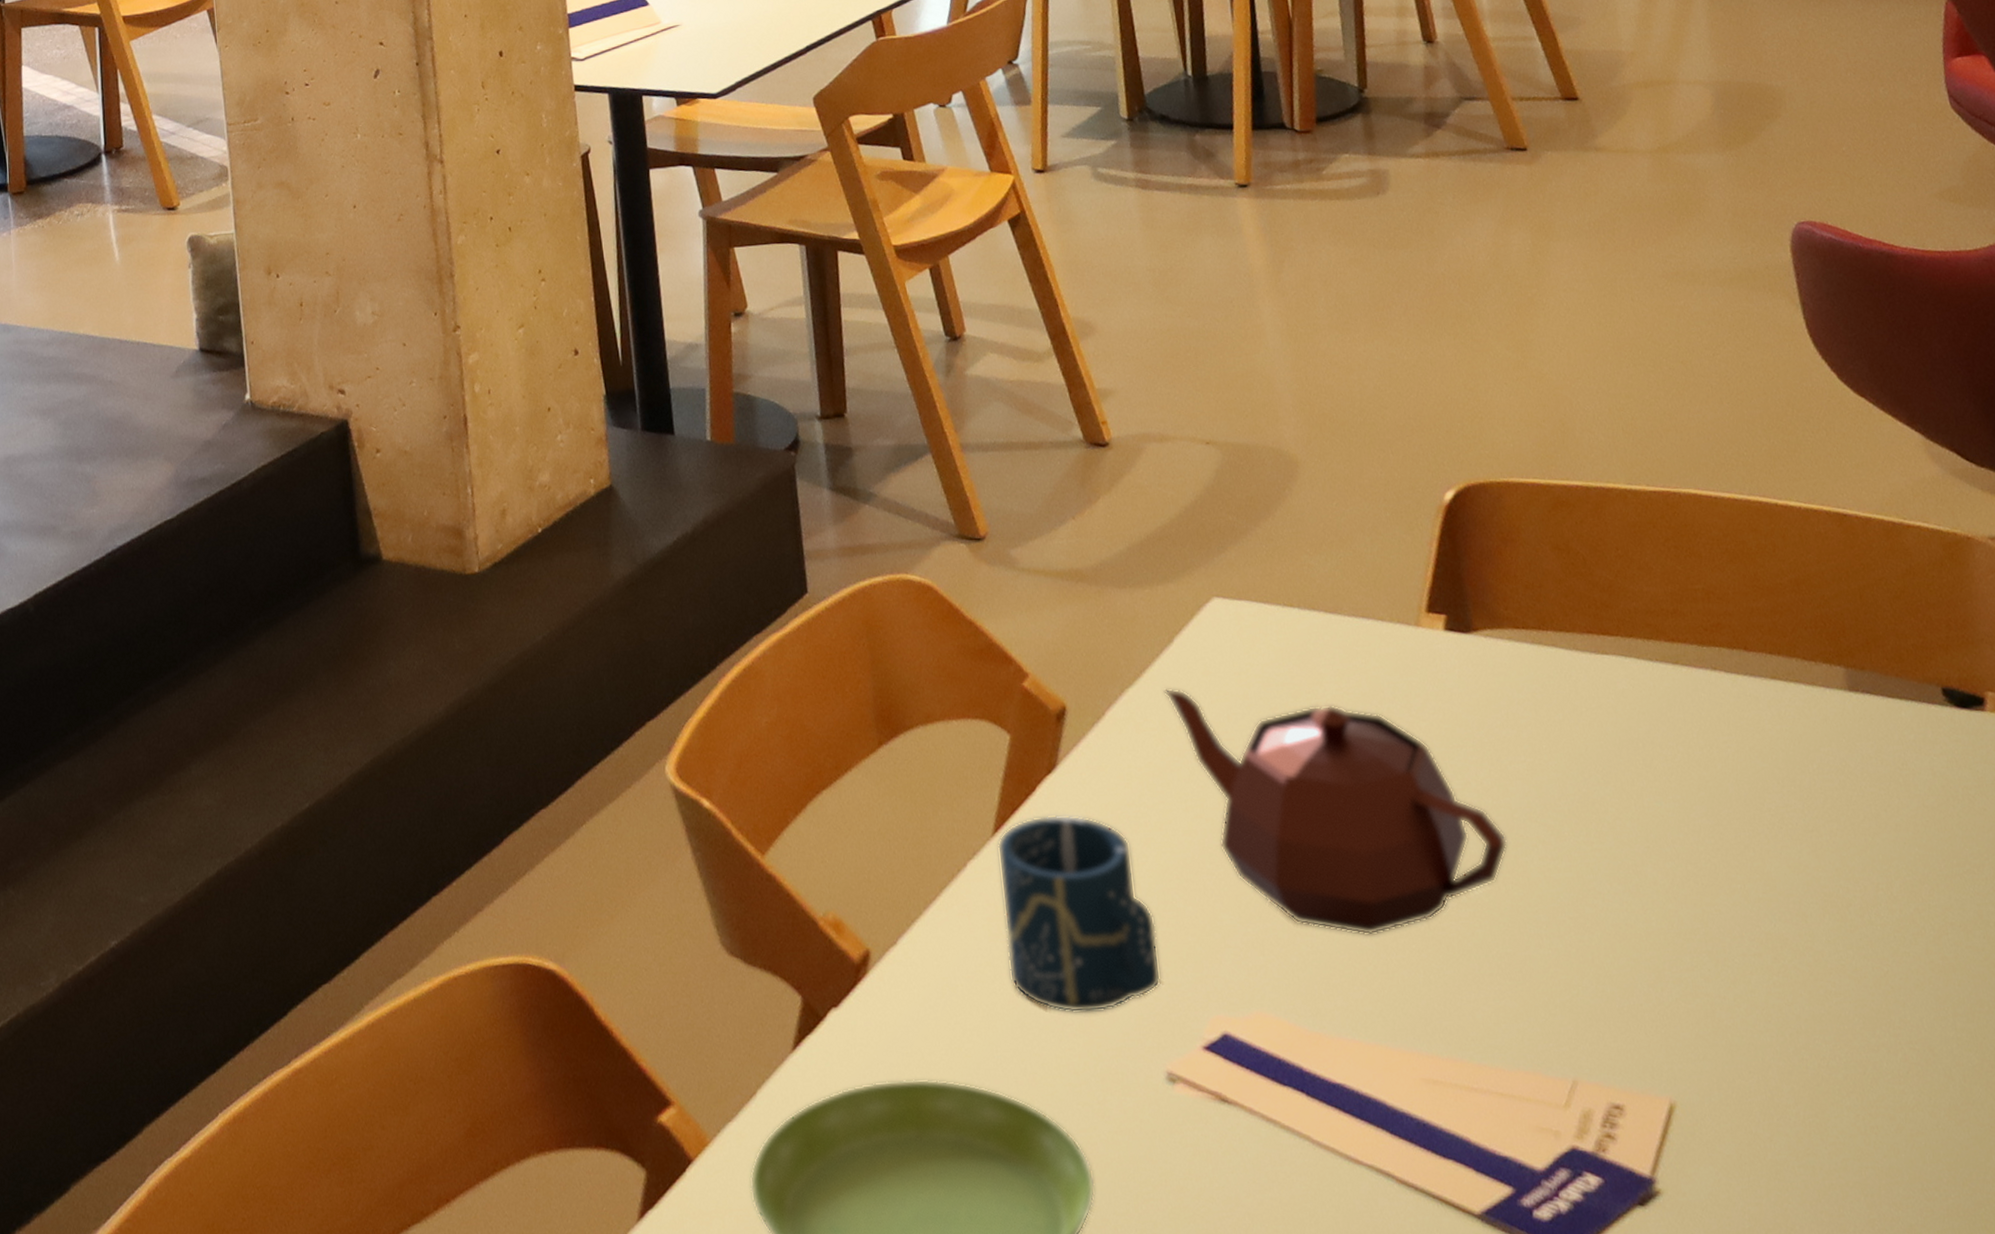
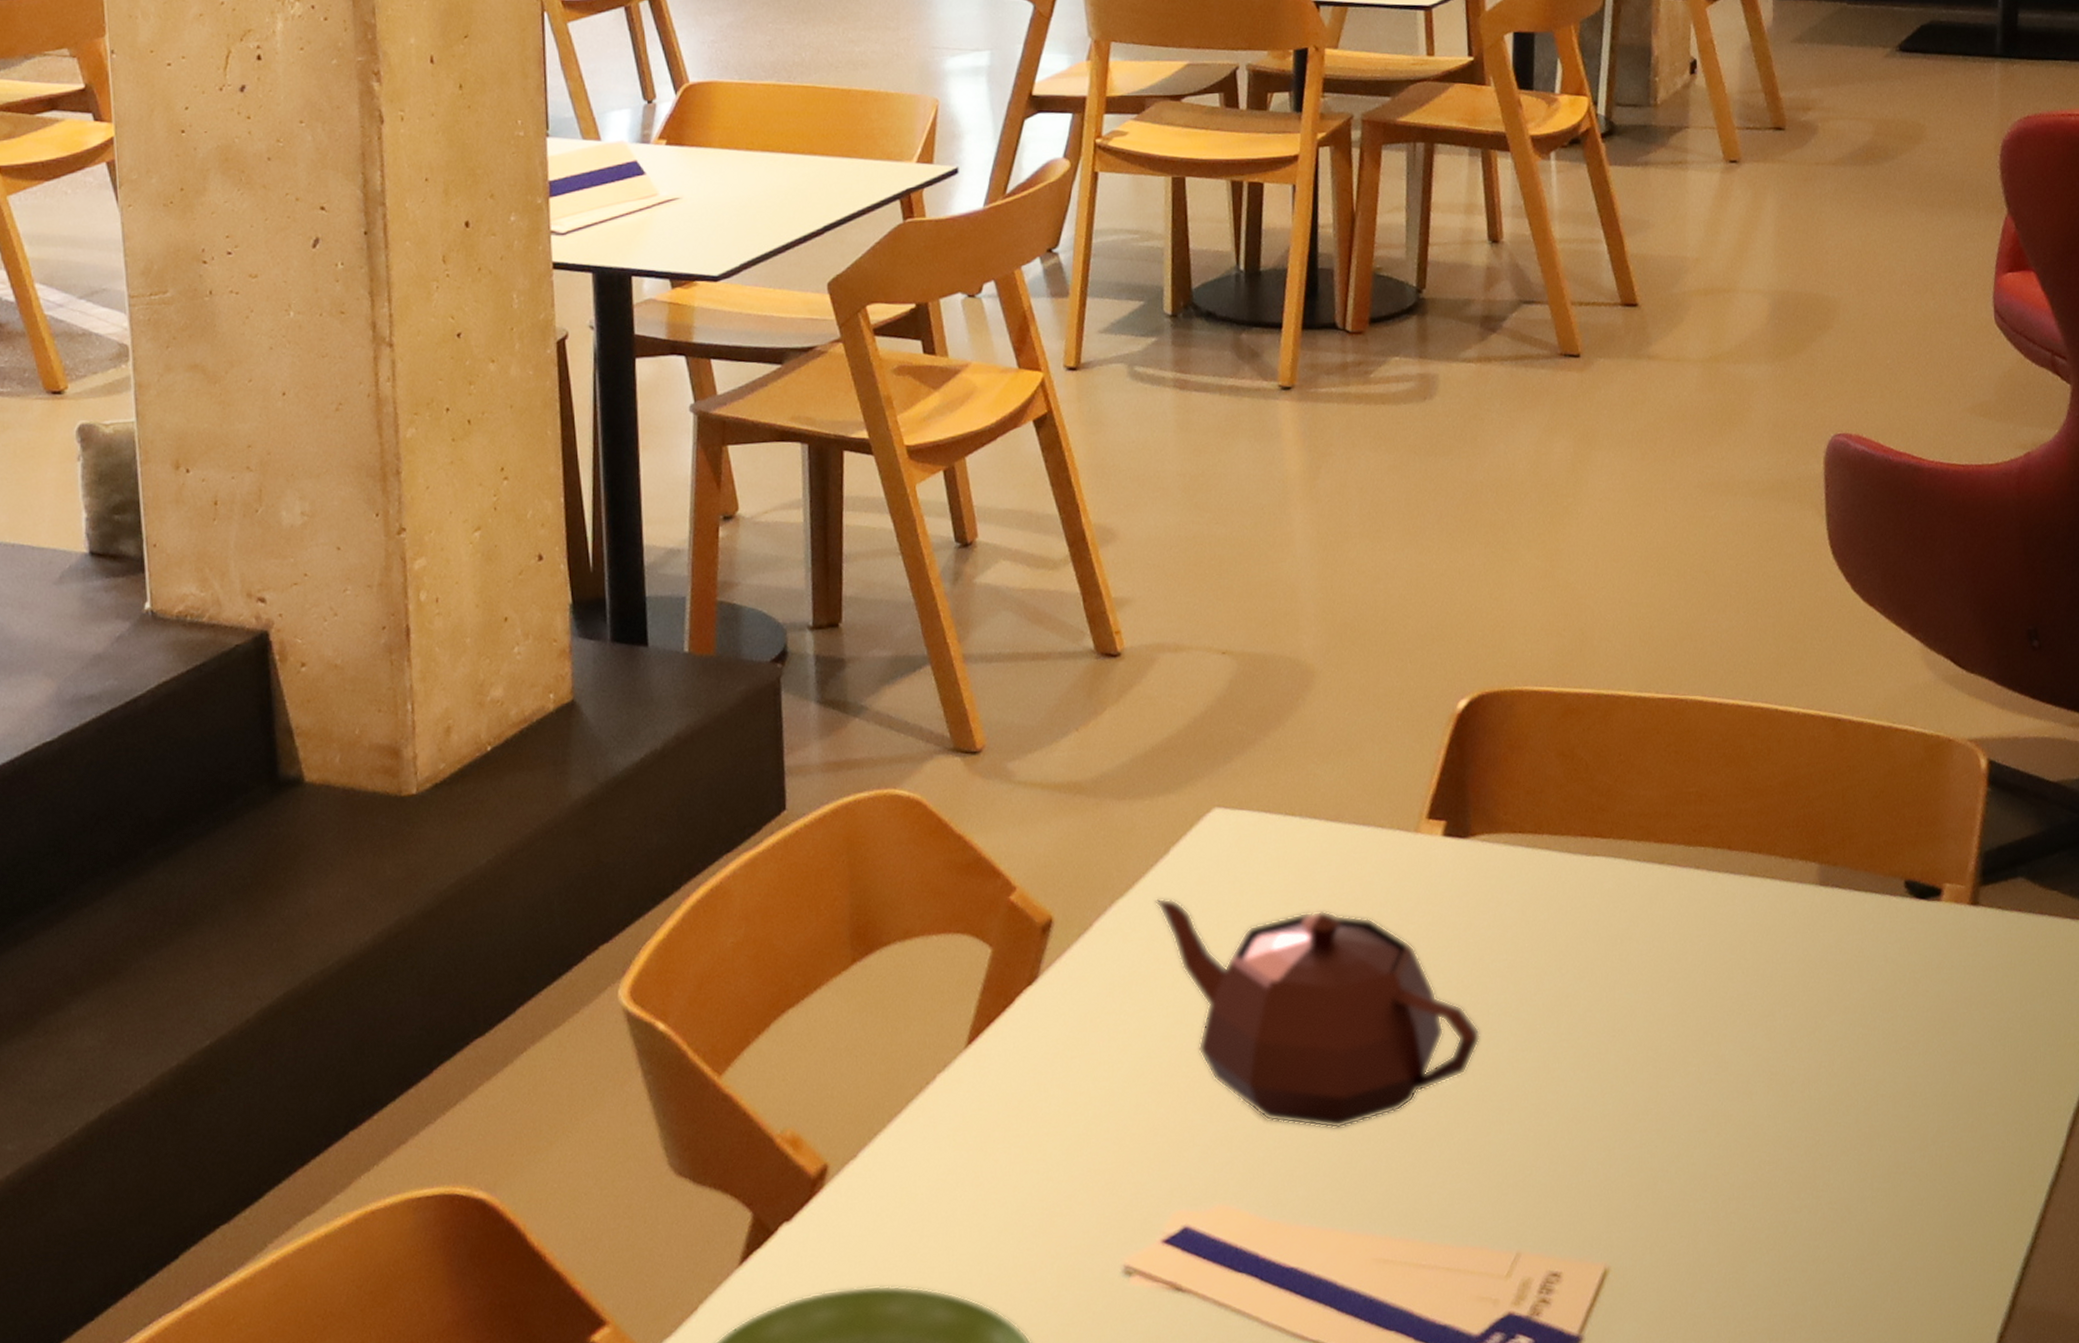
cup: present [997,814,1161,1013] -> none [969,1024,1127,1215]

